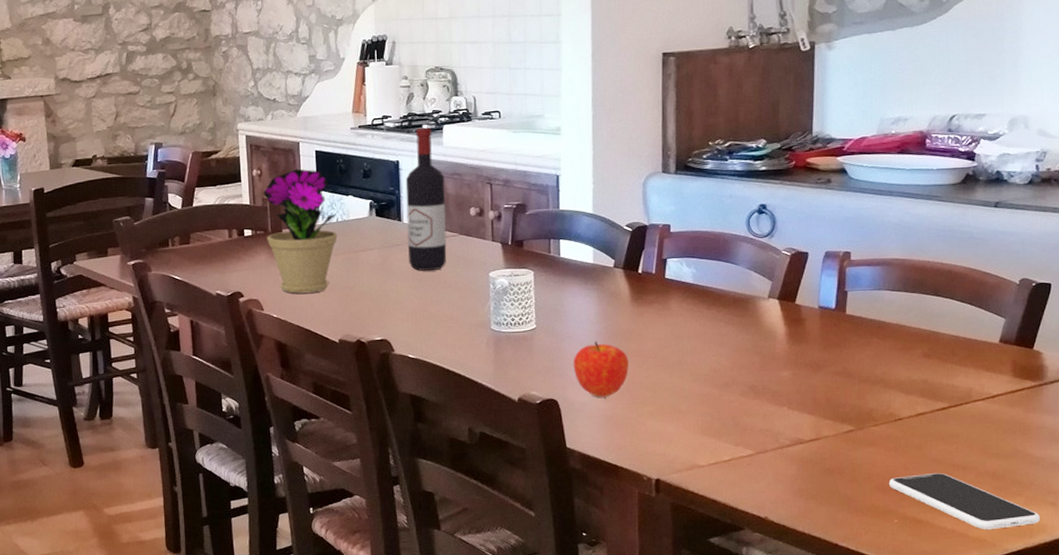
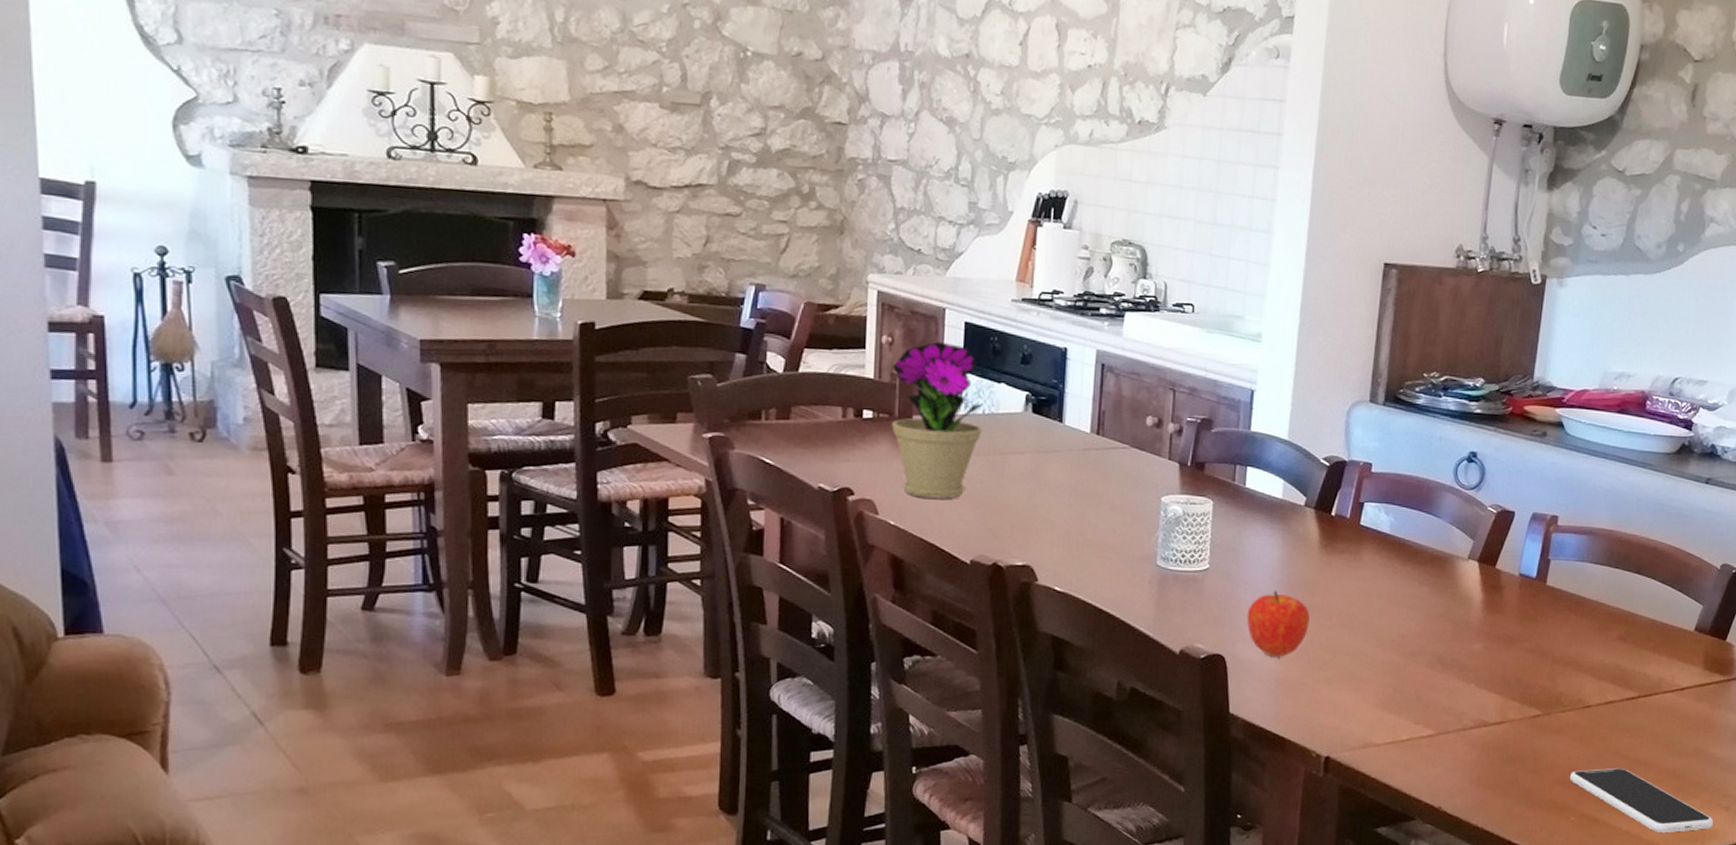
wine bottle: present [405,127,447,271] -> none [1067,311,1121,487]

